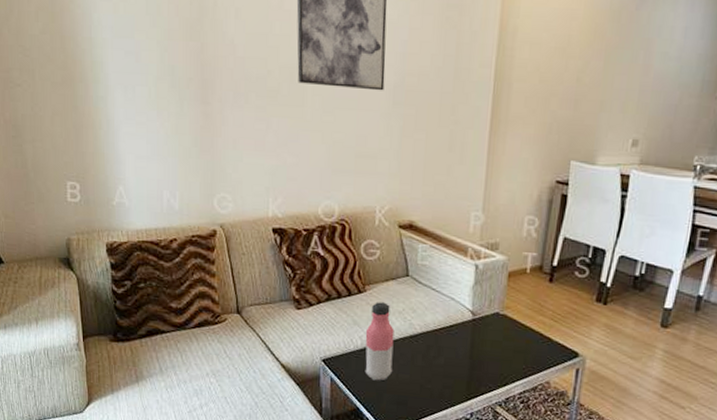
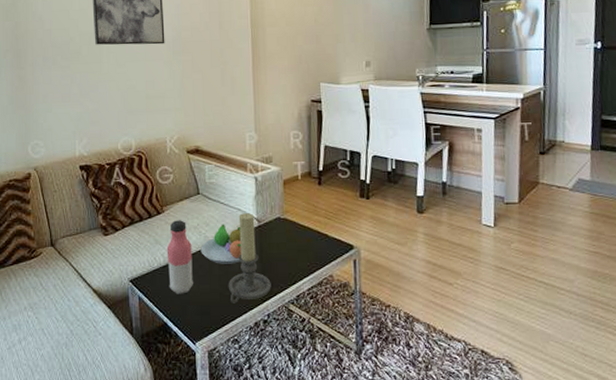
fruit bowl: none [404,312,452,357] -> present [200,224,241,264]
candle holder: none [430,303,479,398] -> present [228,213,271,303]

